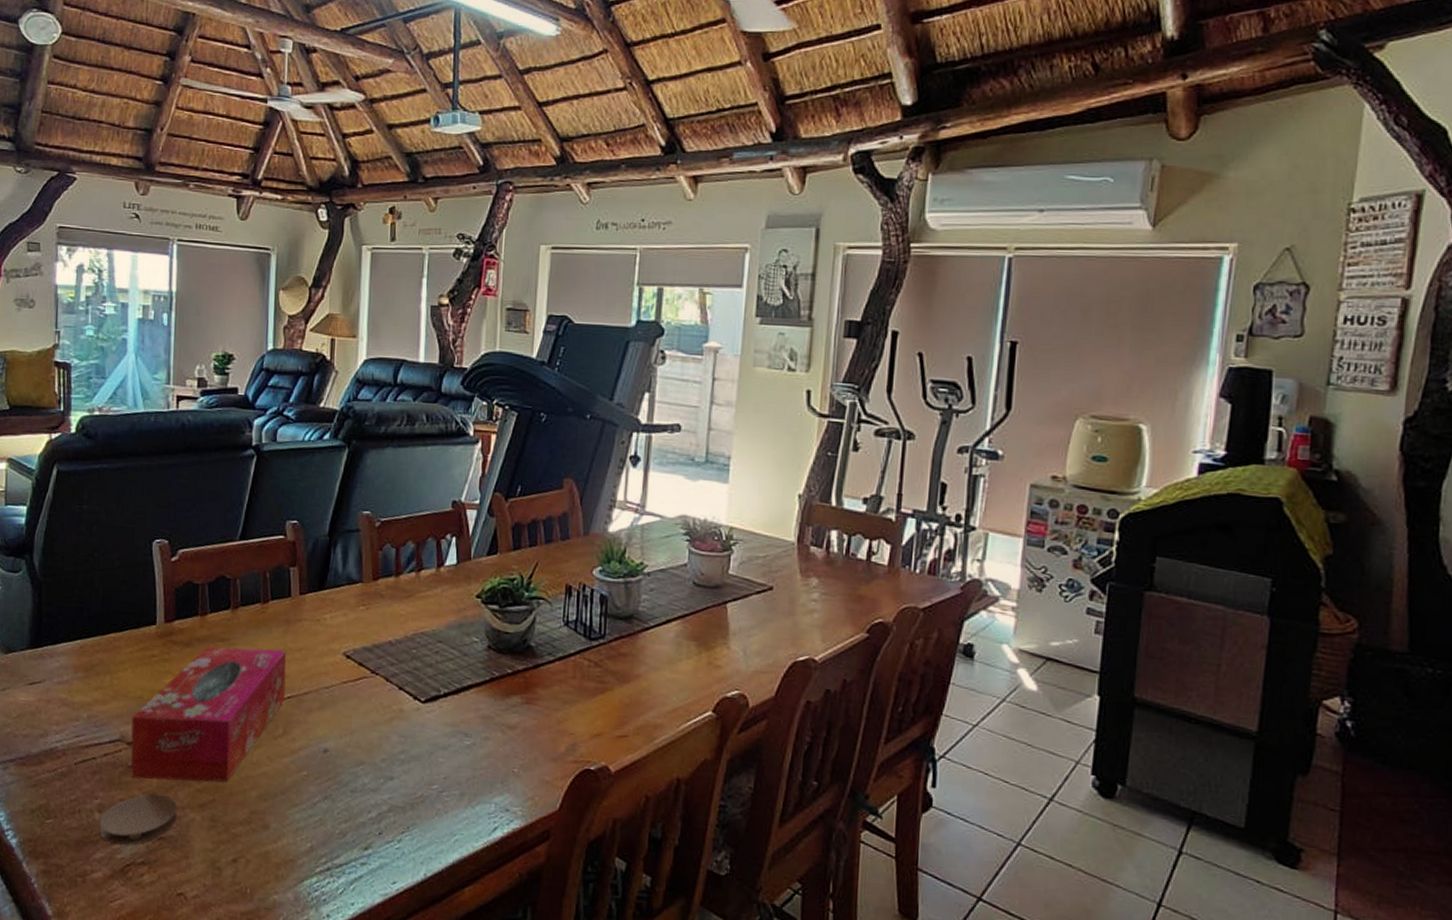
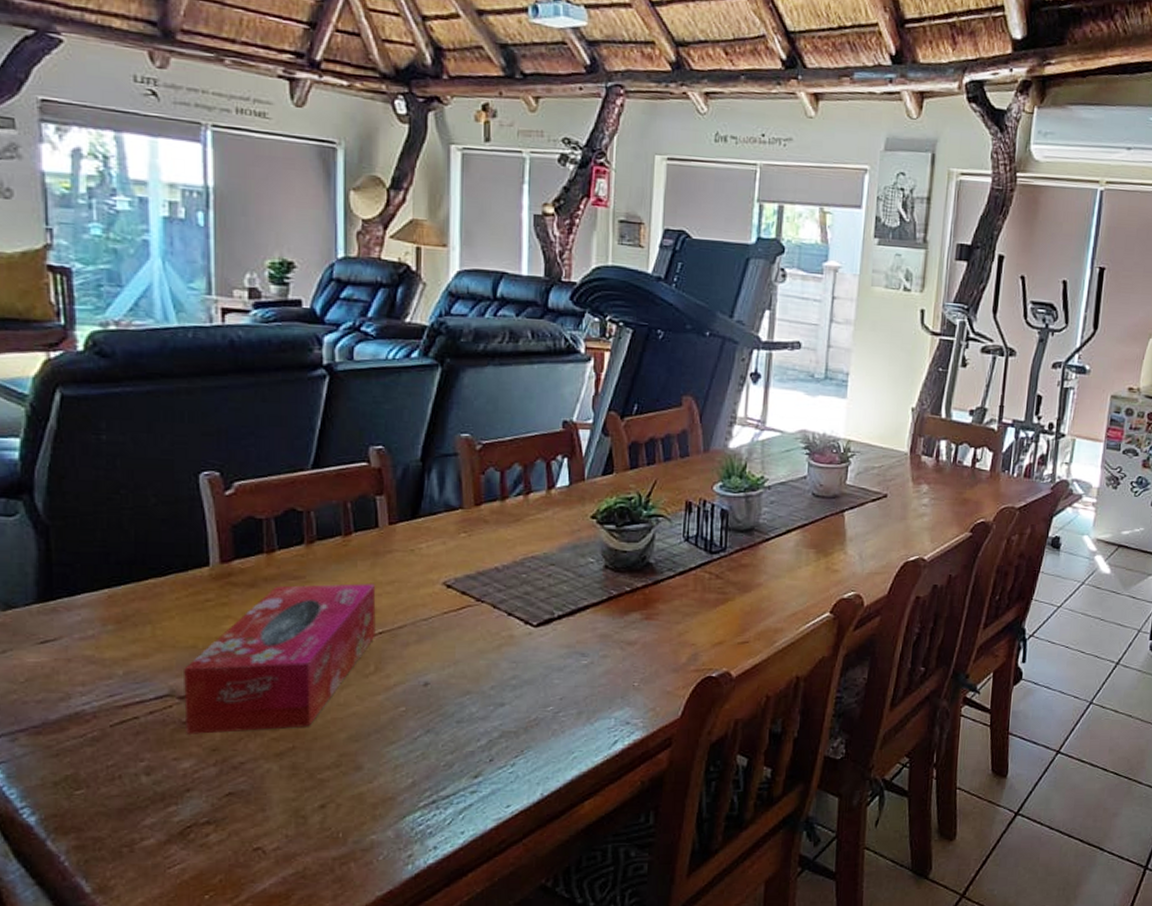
coaster: present [99,794,178,845] -> none [149,748,249,806]

